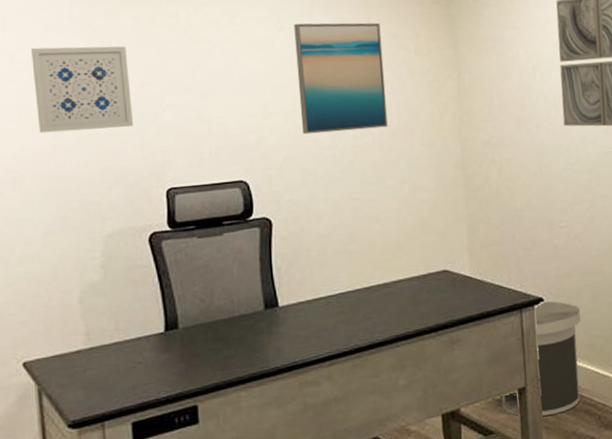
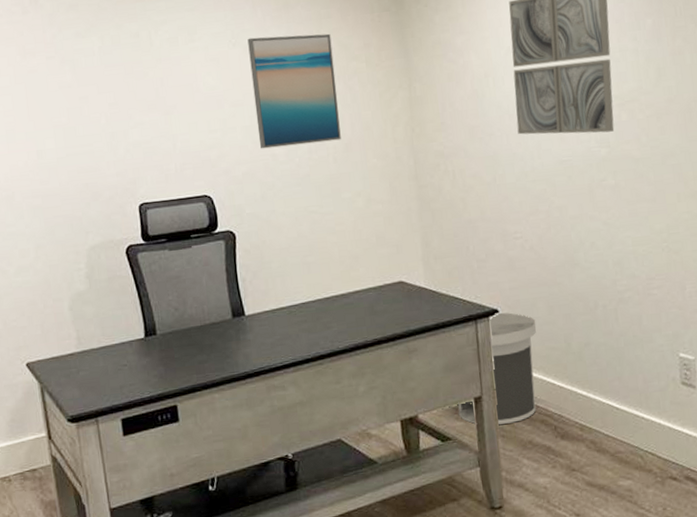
wall art: present [30,46,134,134] -> none [11,67,107,154]

